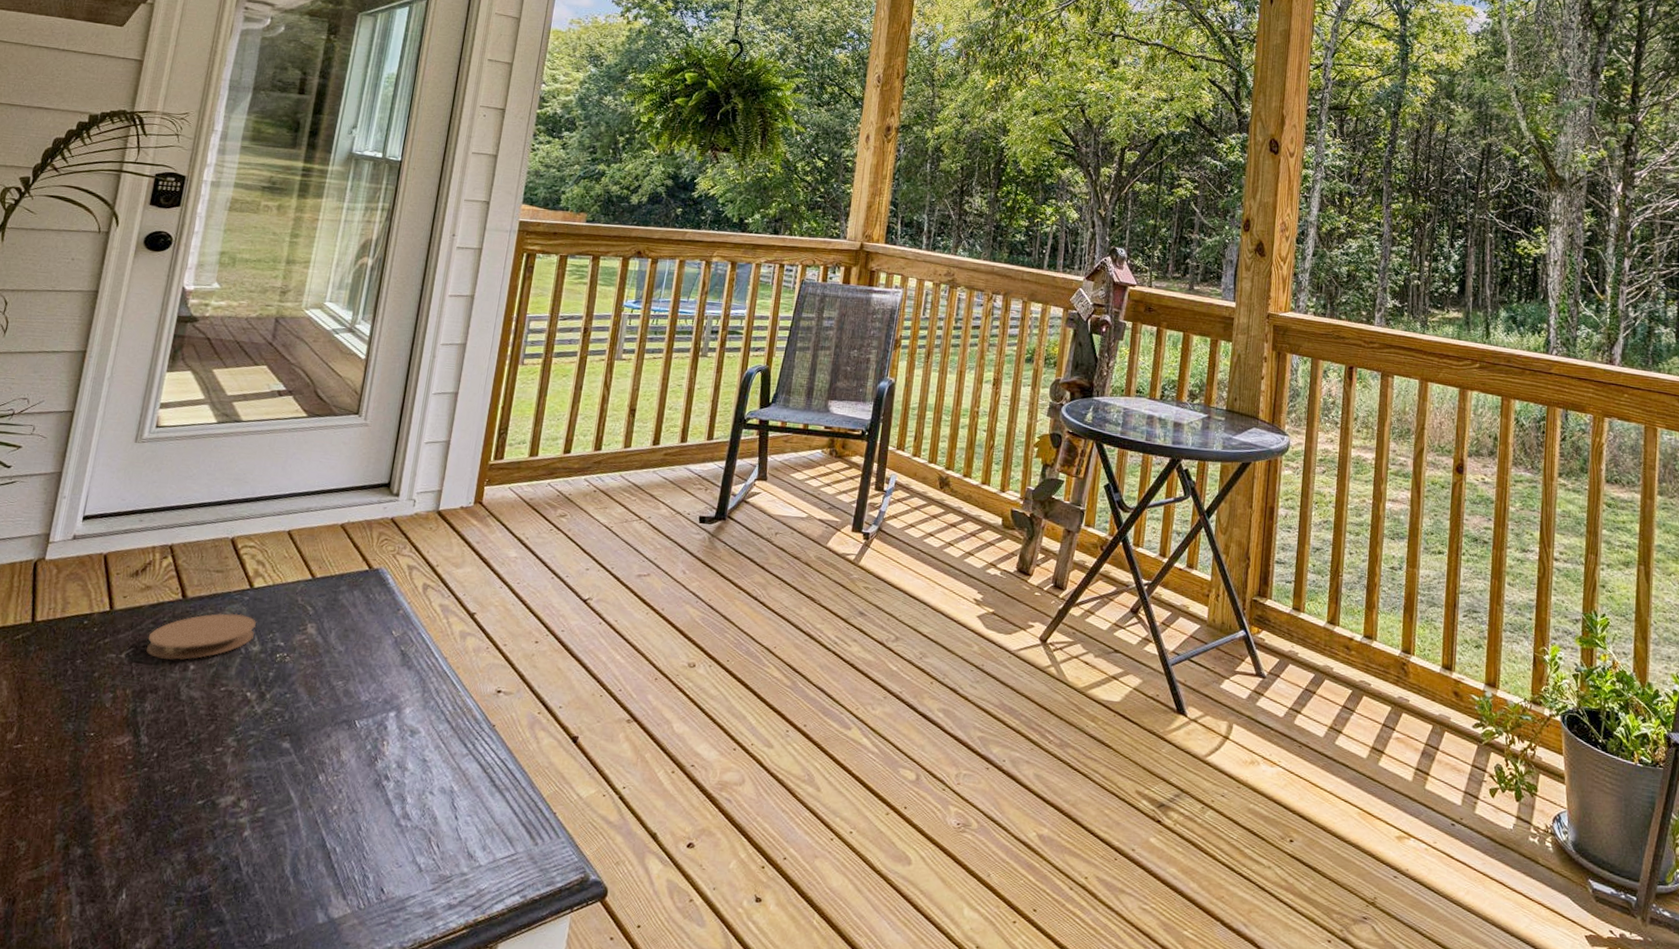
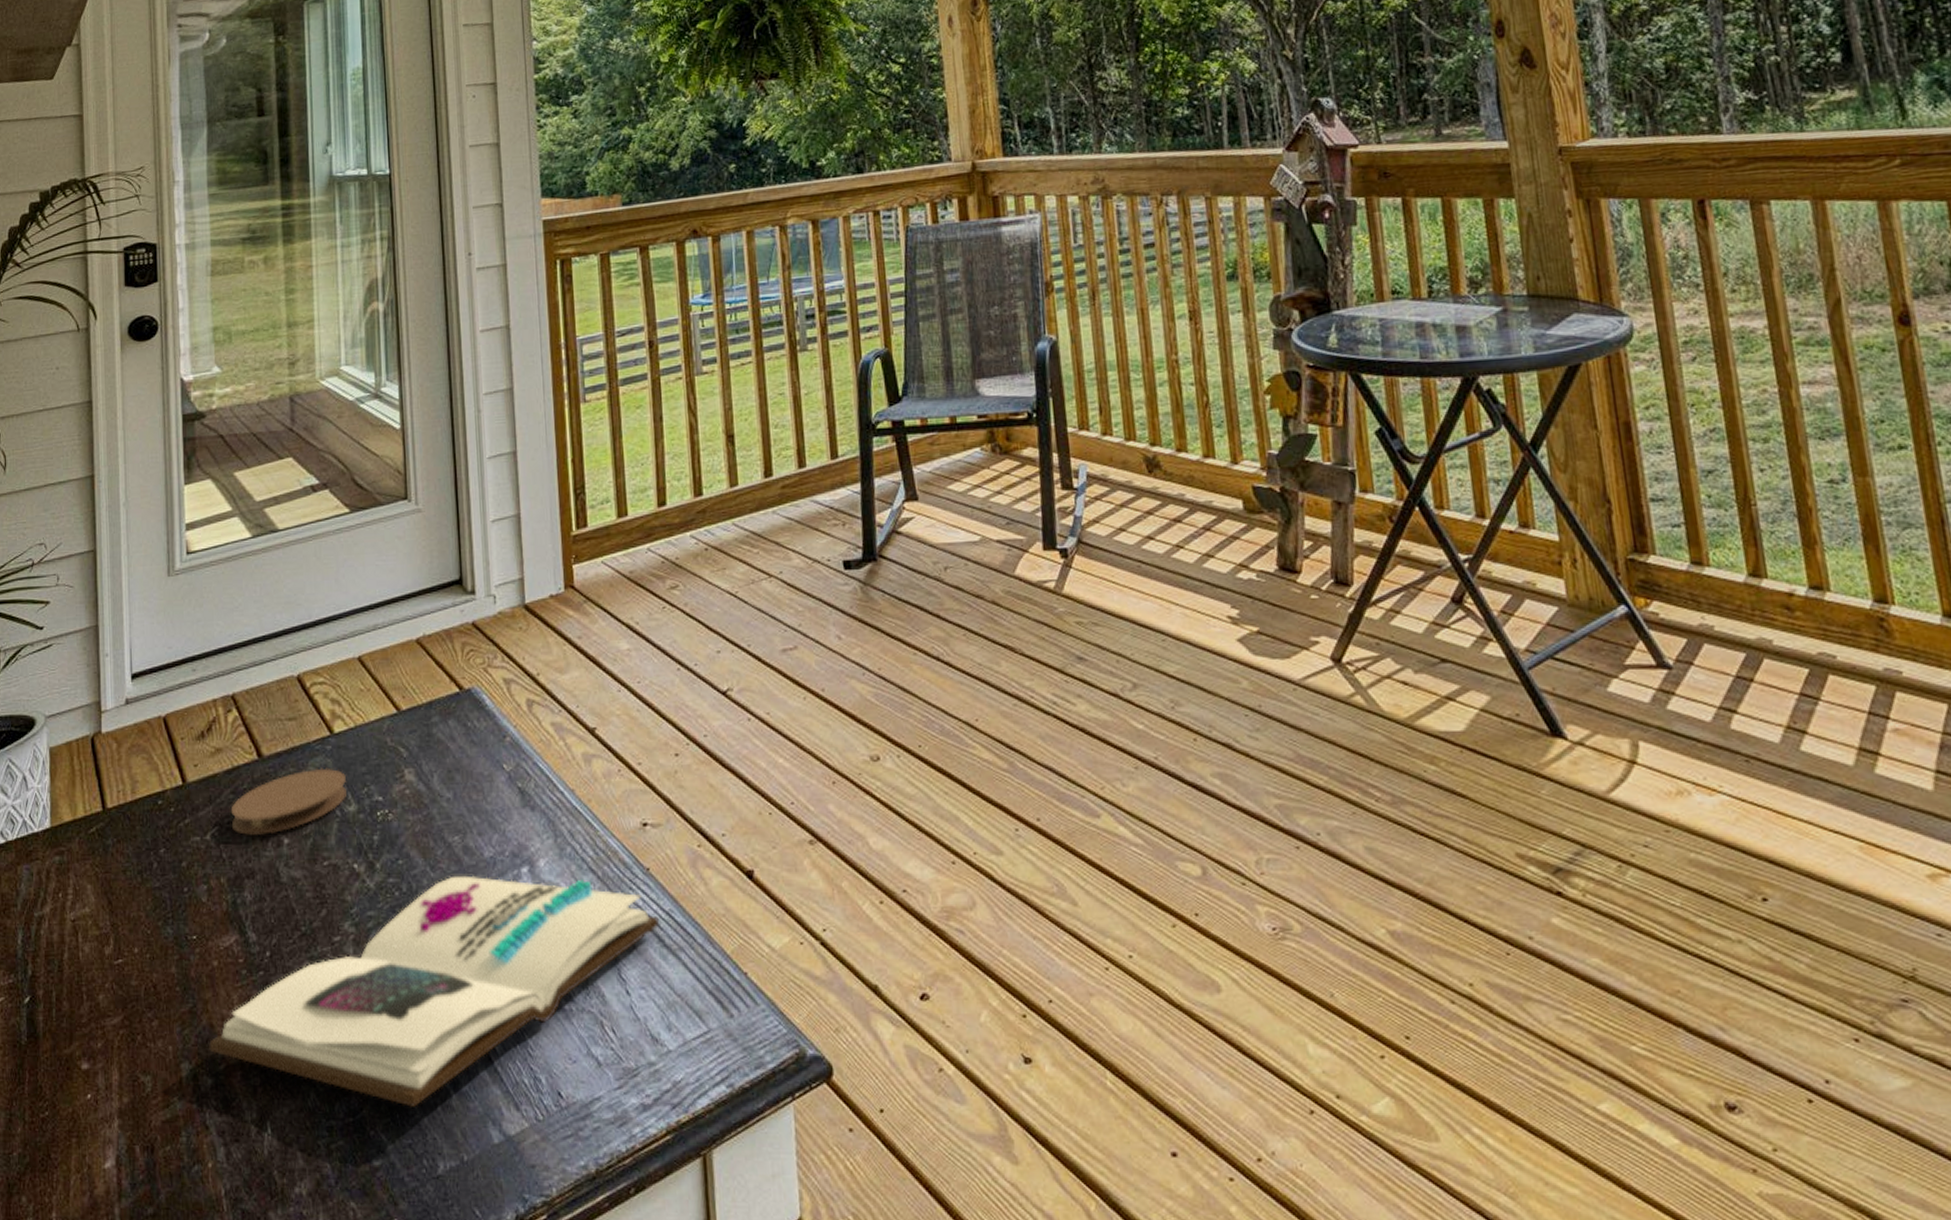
book: none [84,712,495,889] -> present [209,875,660,1107]

